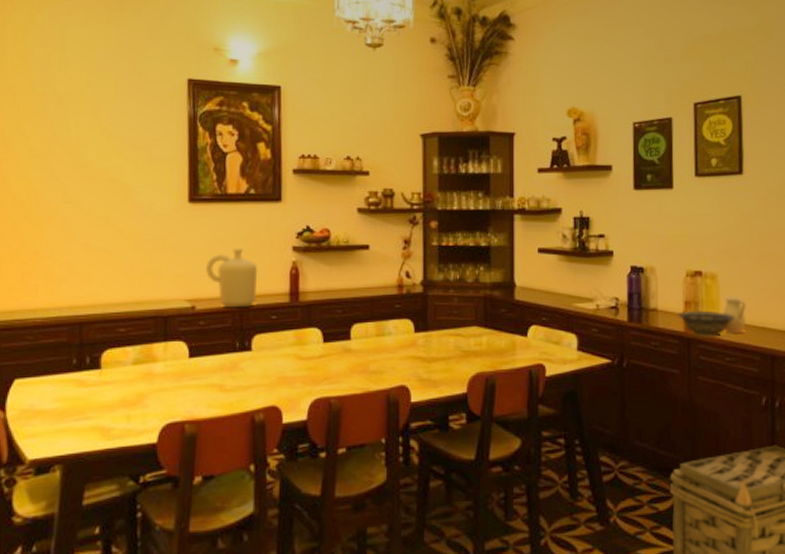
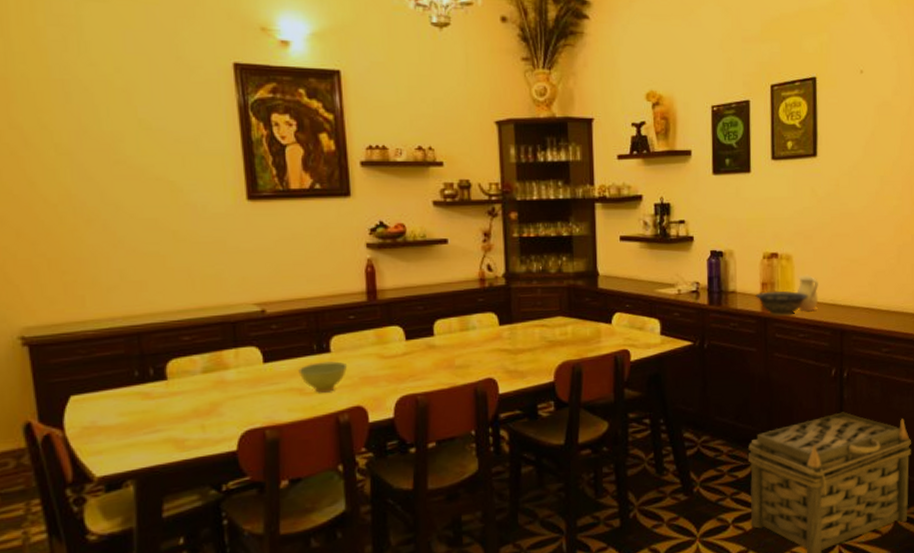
water jug: present [206,249,258,308] -> none [273,248,332,310]
bowl: none [220,360,267,390] -> present [298,361,348,393]

